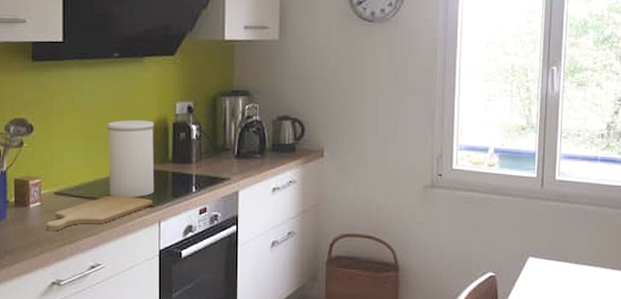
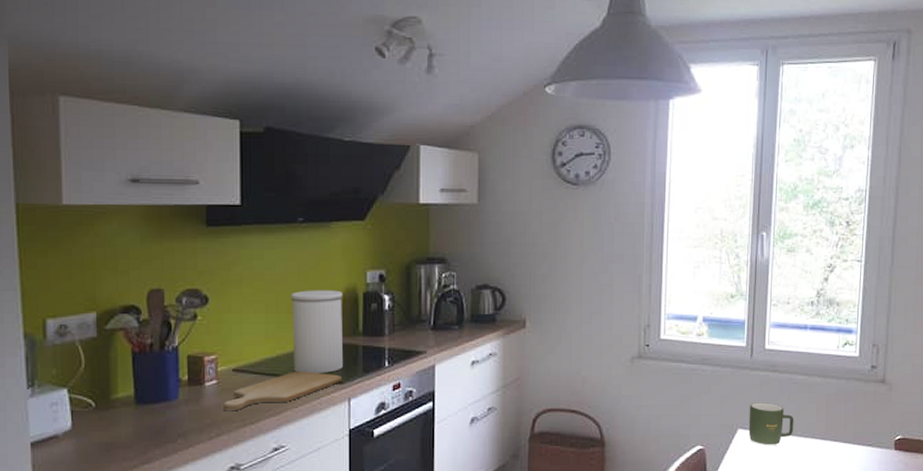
mug: none [539,232,585,275] -> present [748,402,794,446]

